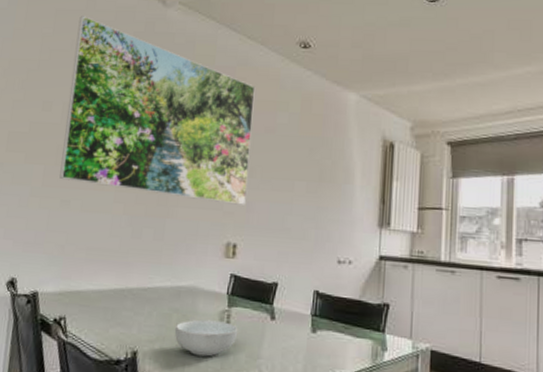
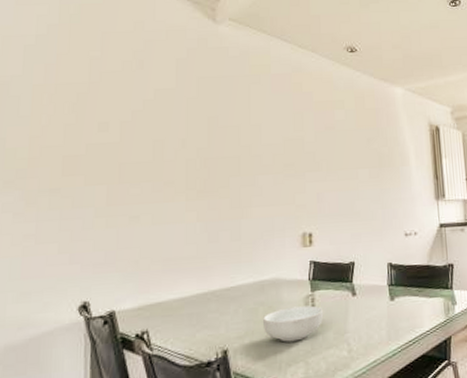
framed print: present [59,16,256,205] -> none [125,37,315,198]

